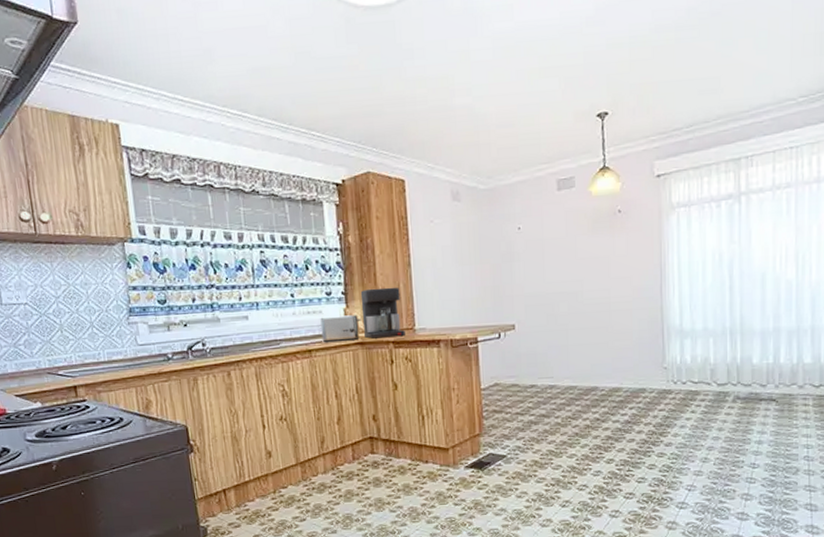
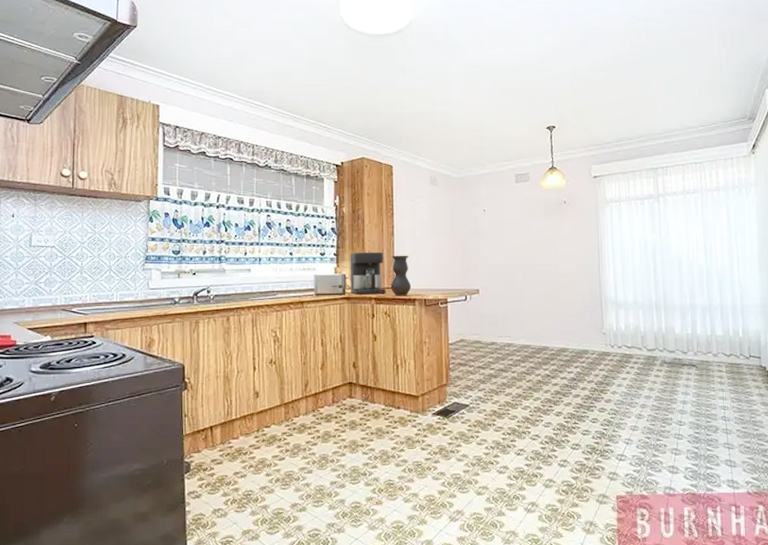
vase: none [409,288,435,338] -> present [390,255,412,297]

